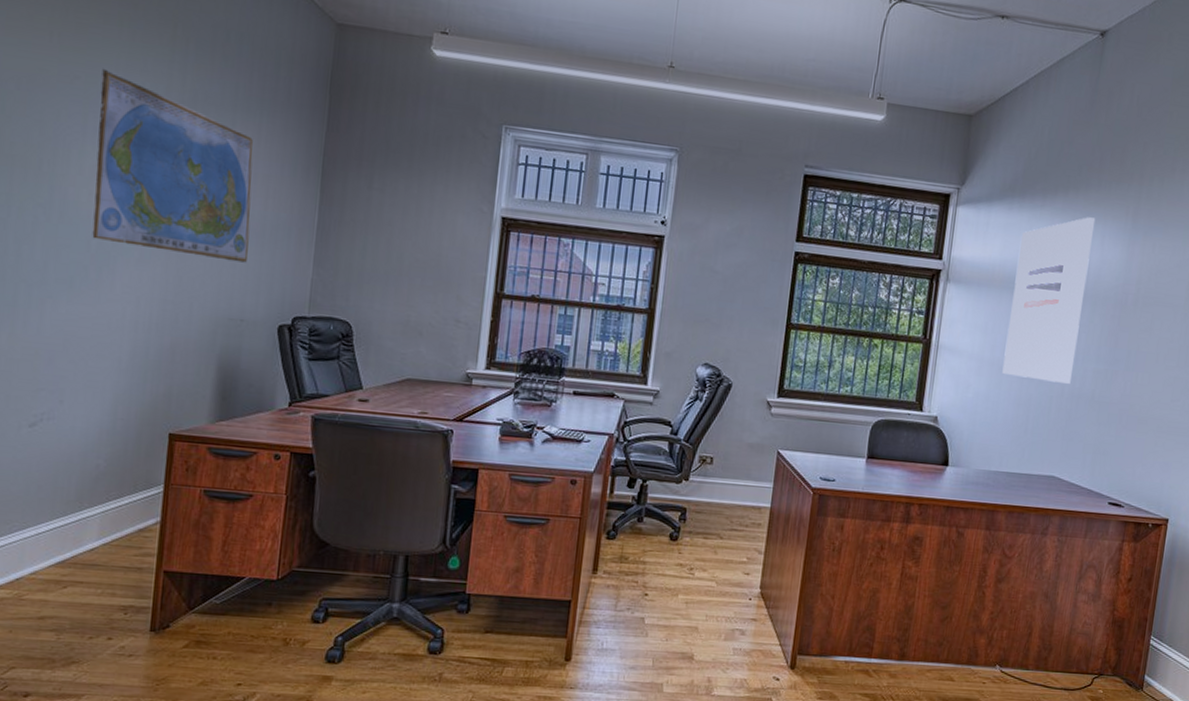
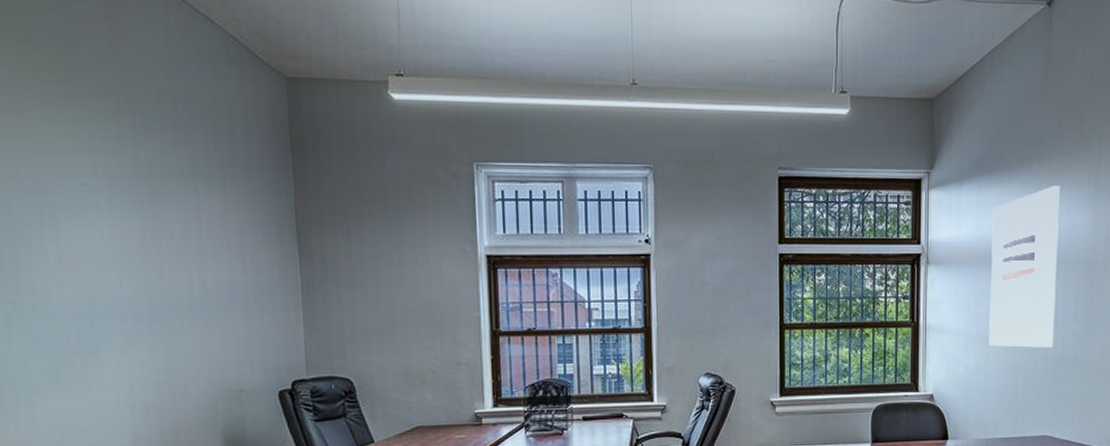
world map: present [92,68,253,263] -> none [48,152,235,334]

